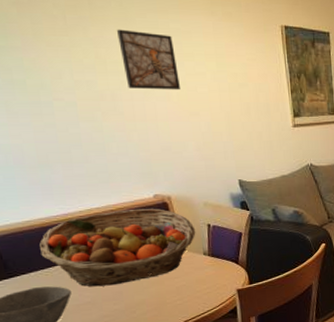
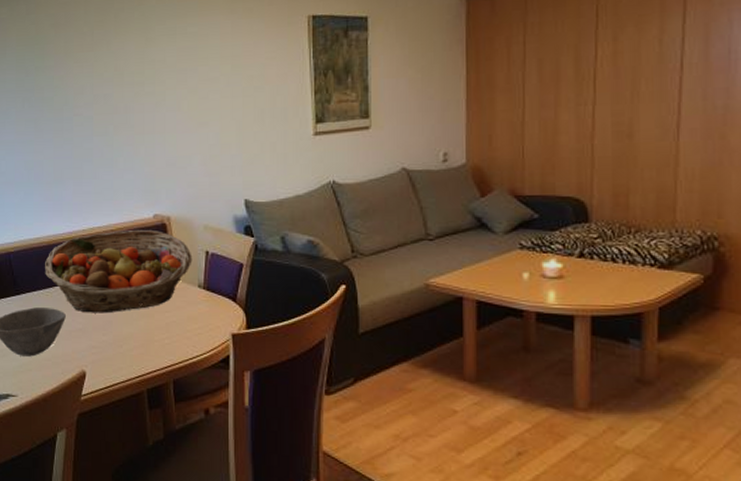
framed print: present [116,29,180,90] -> none [136,39,191,100]

